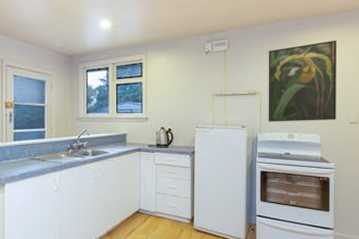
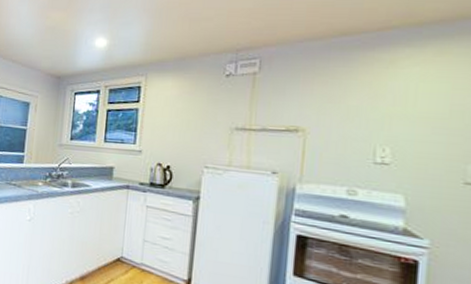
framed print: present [268,40,336,122] -> none [314,59,447,177]

